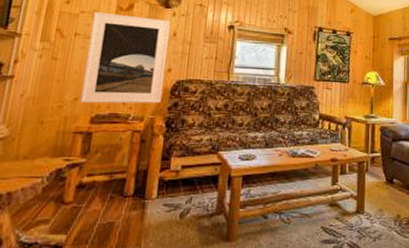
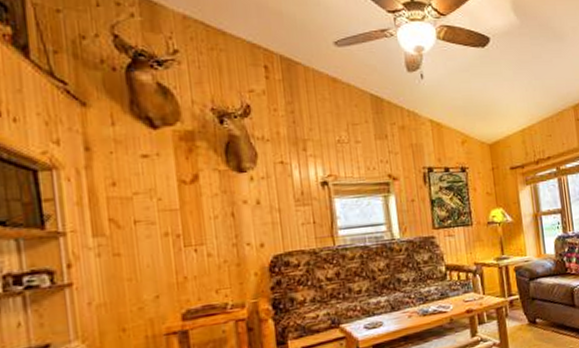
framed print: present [80,11,170,104] -> none [151,186,261,301]

